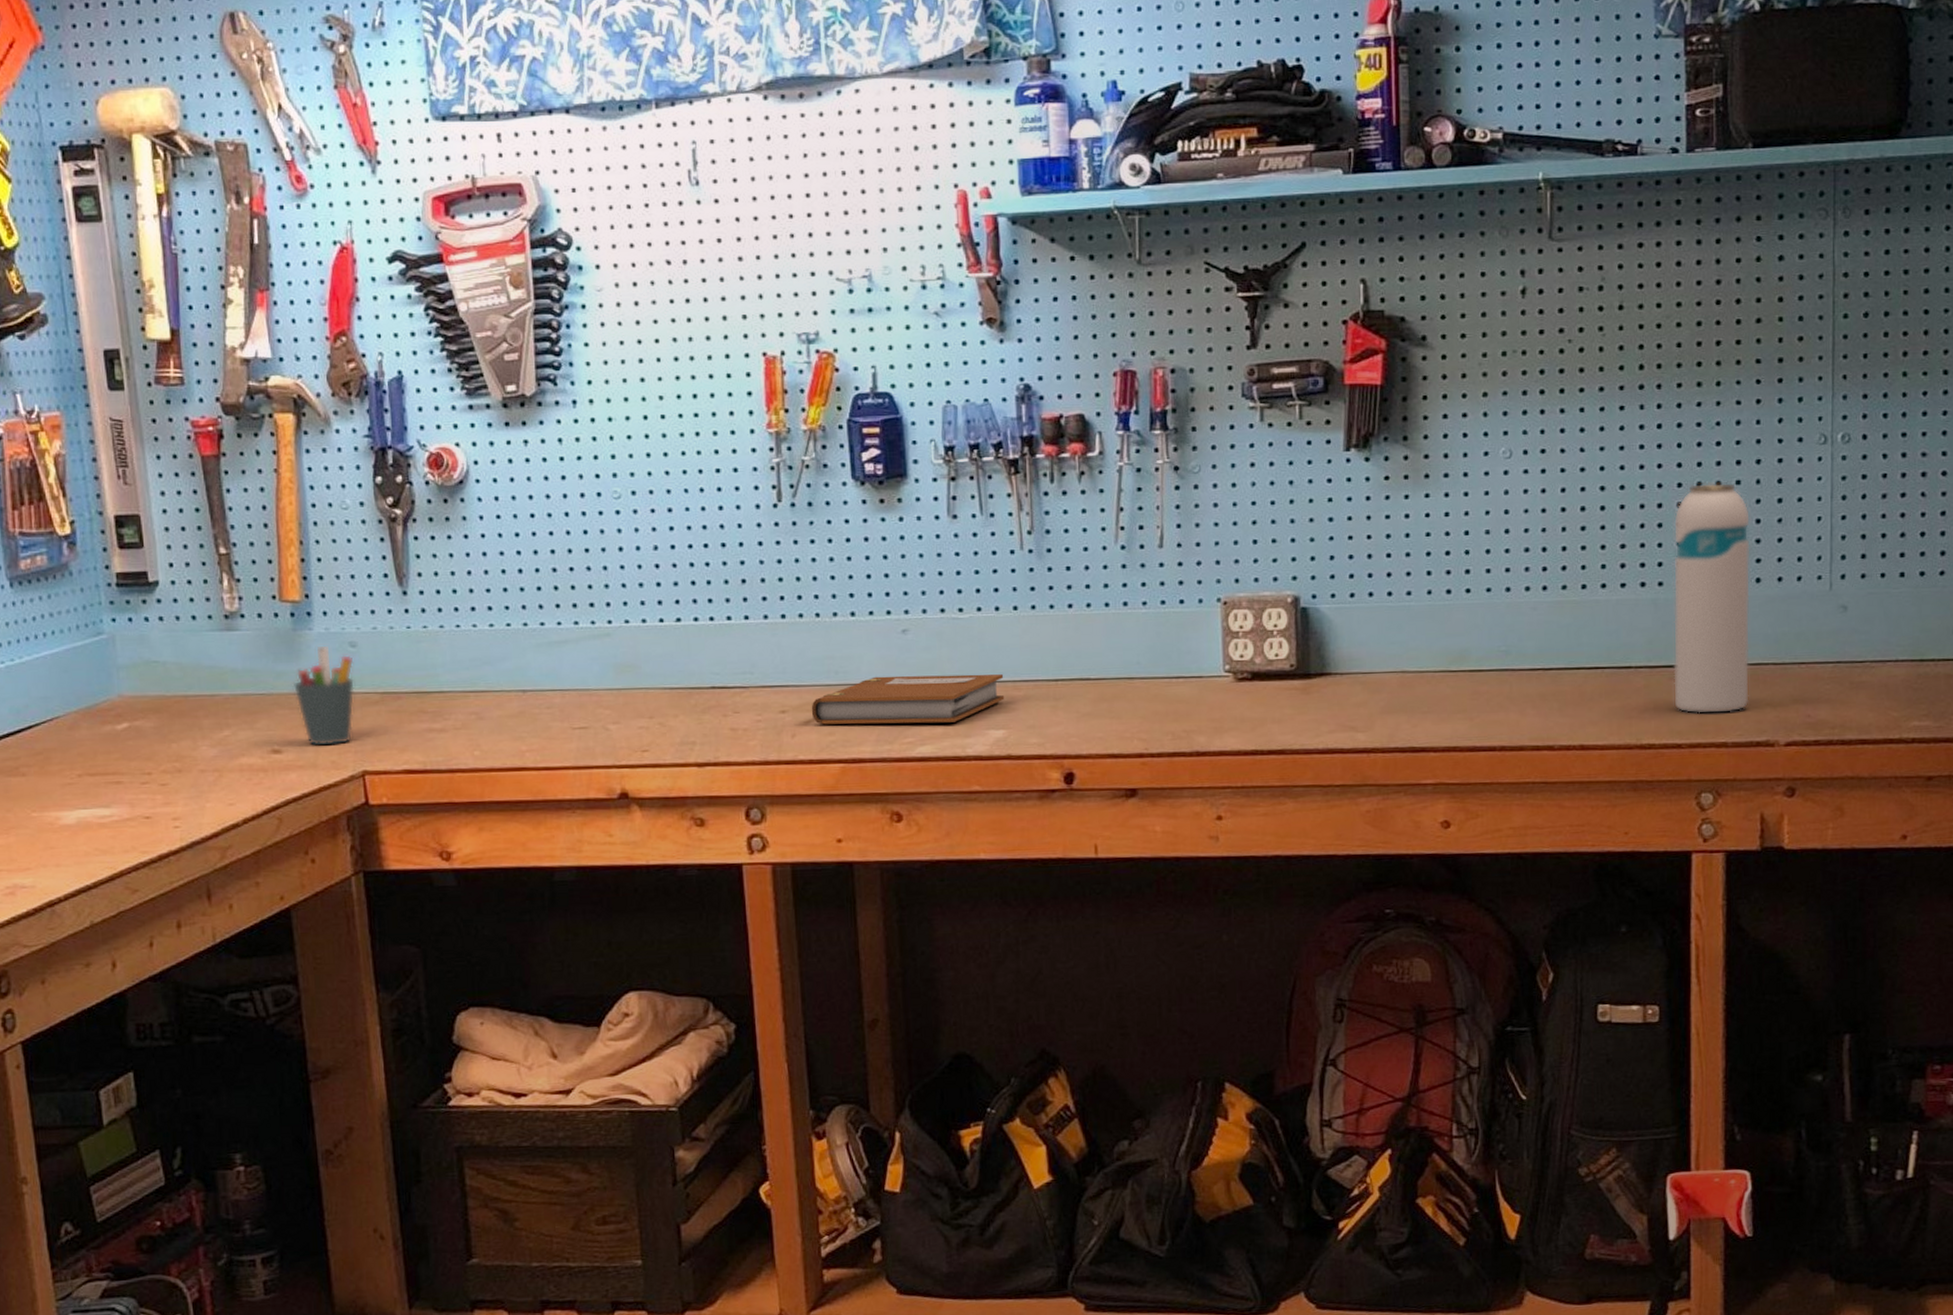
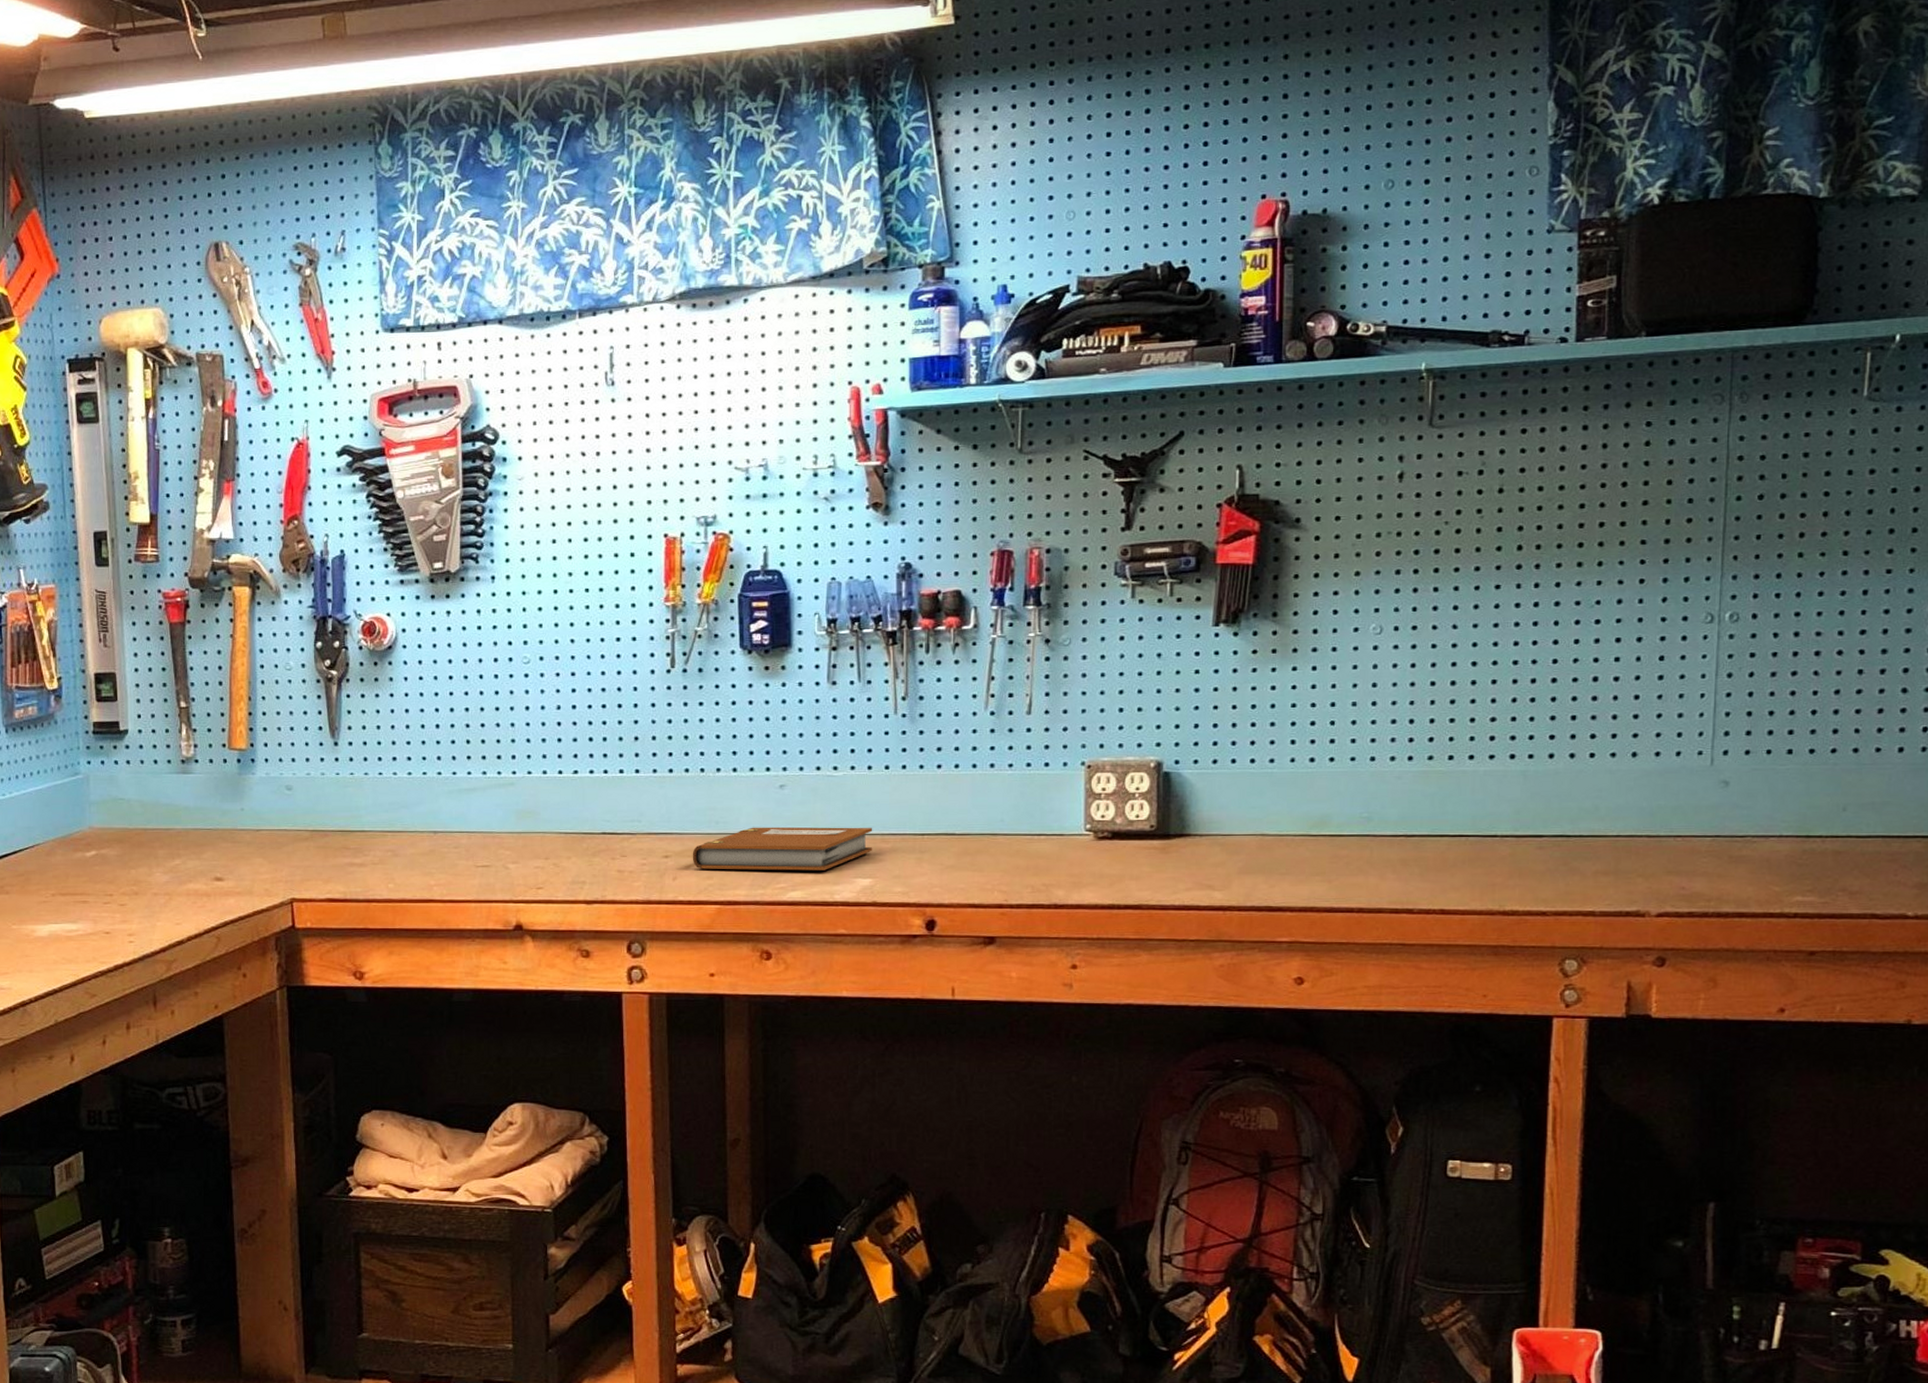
pen holder: present [292,646,355,746] -> none [235,789,289,875]
spray can: present [1673,482,1751,714] -> none [1539,659,1629,884]

